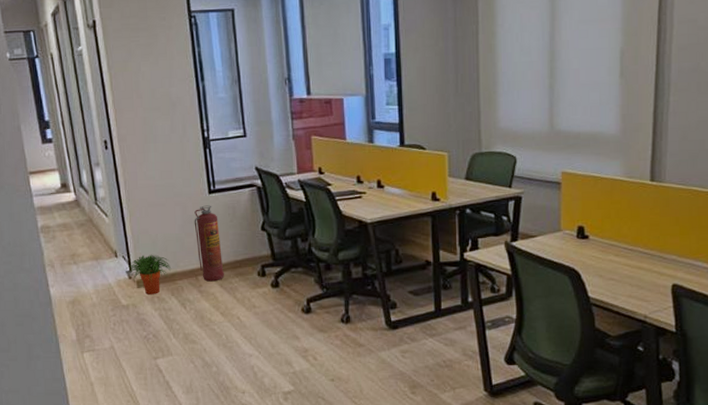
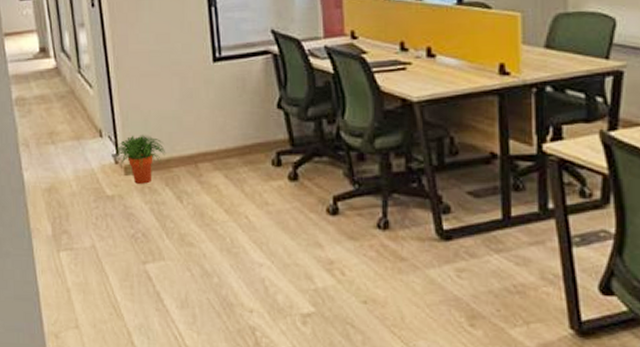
fire extinguisher: present [194,205,224,282] -> none [194,76,230,171]

